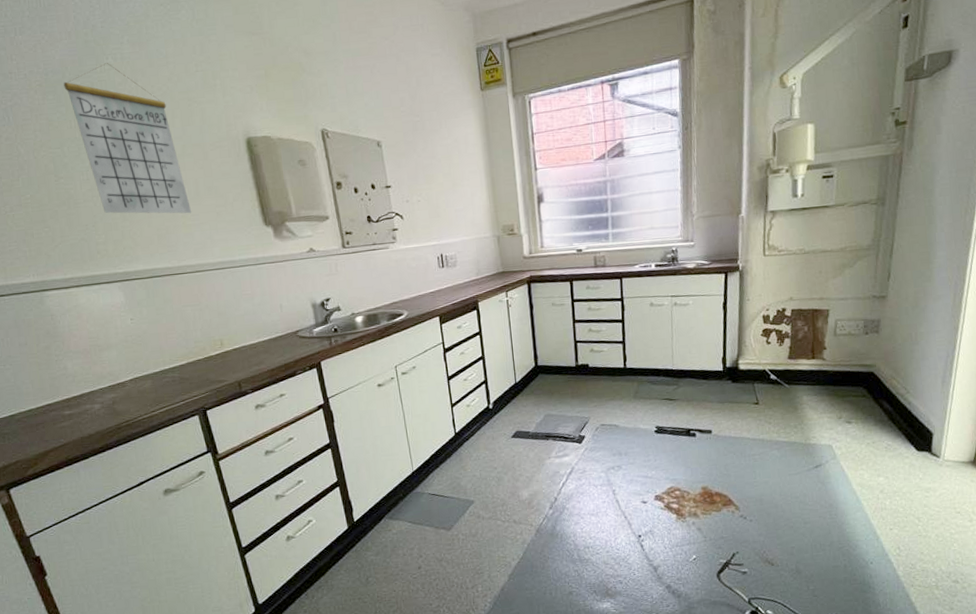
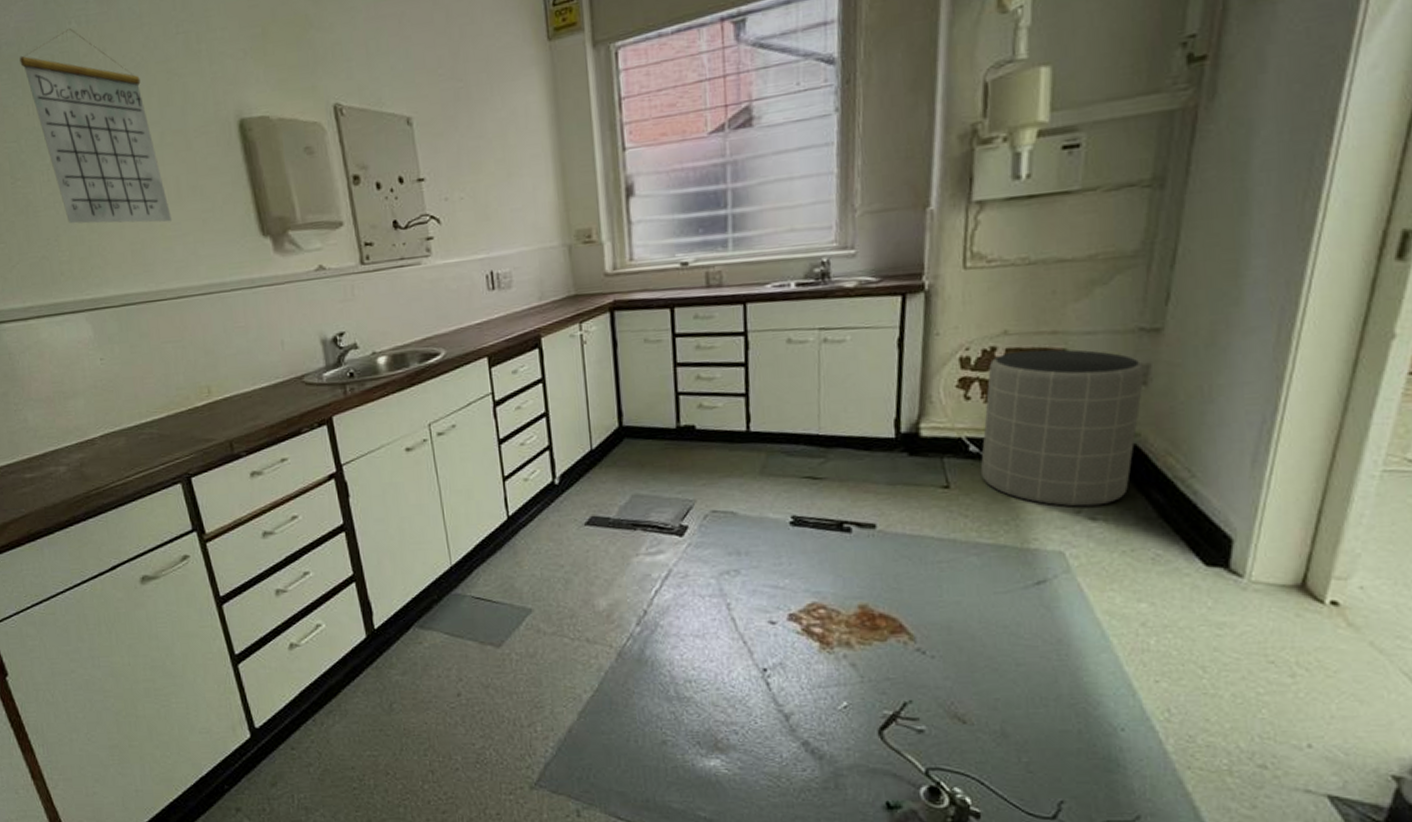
trash can: none [778,310,877,415] -> present [980,349,1145,507]

